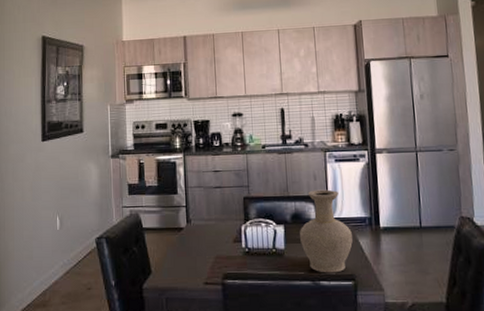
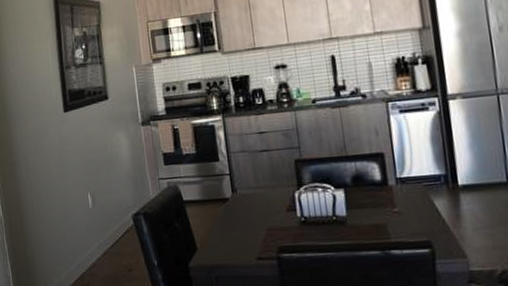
vase: present [300,189,353,273] -> none [363,145,427,241]

